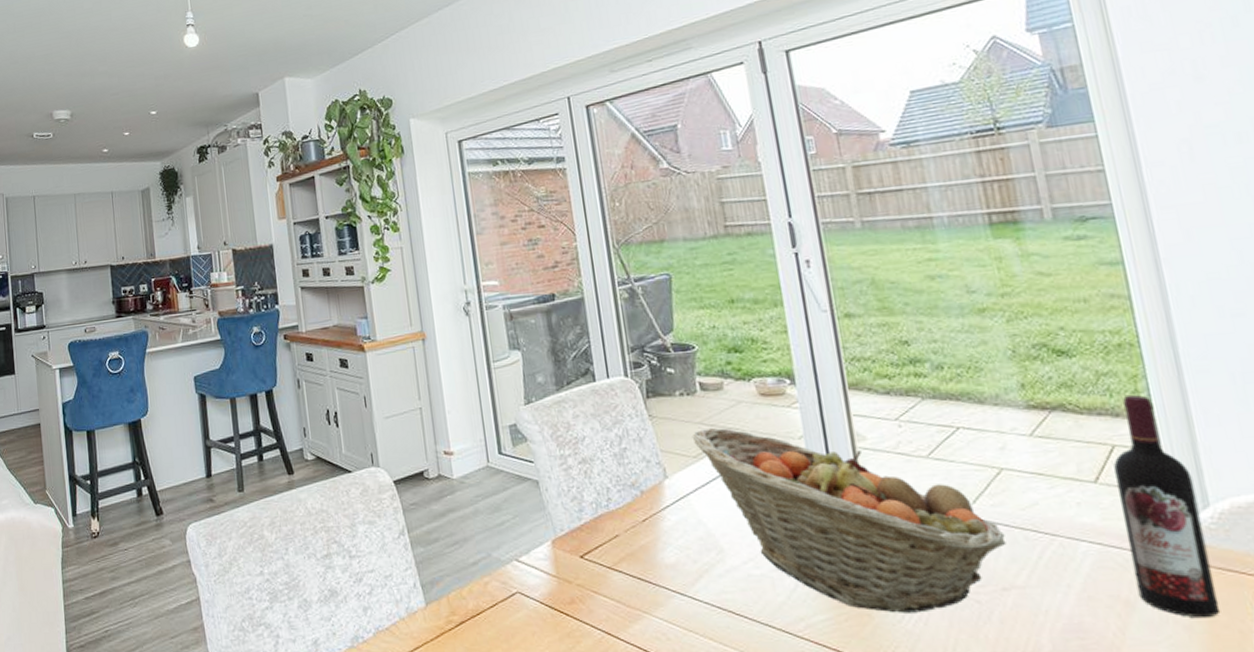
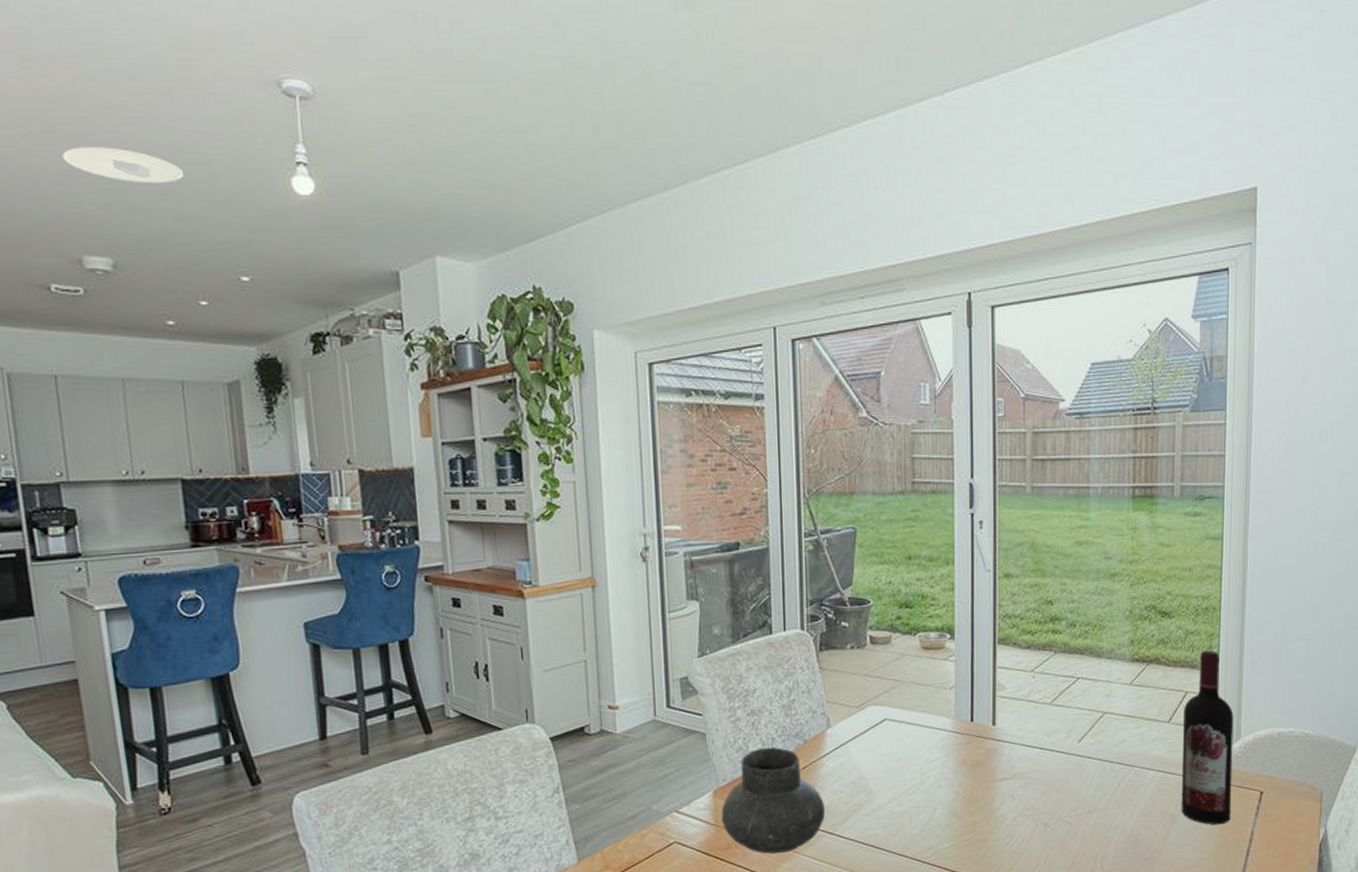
recessed light: none [43,35,116,57] -> present [62,147,185,184]
vase: none [561,497,673,612] -> present [721,747,826,854]
fruit basket: present [692,427,1007,613] -> none [857,679,1097,837]

